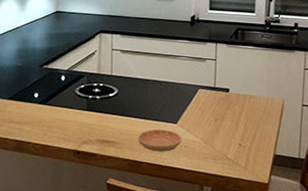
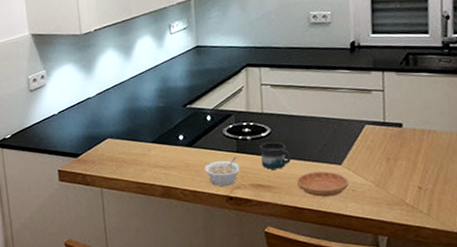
legume: none [56,114,88,141] -> present [205,156,240,186]
mug: none [107,102,135,127] -> present [260,142,292,170]

